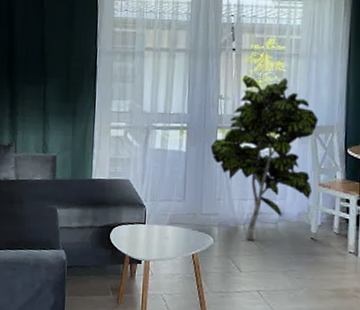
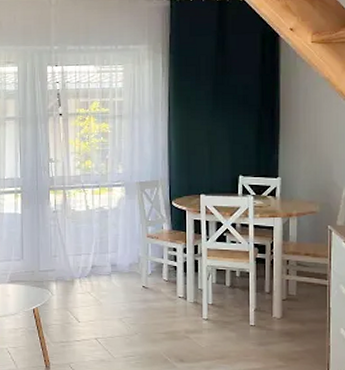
indoor plant: present [210,75,319,241] -> none [44,138,144,293]

